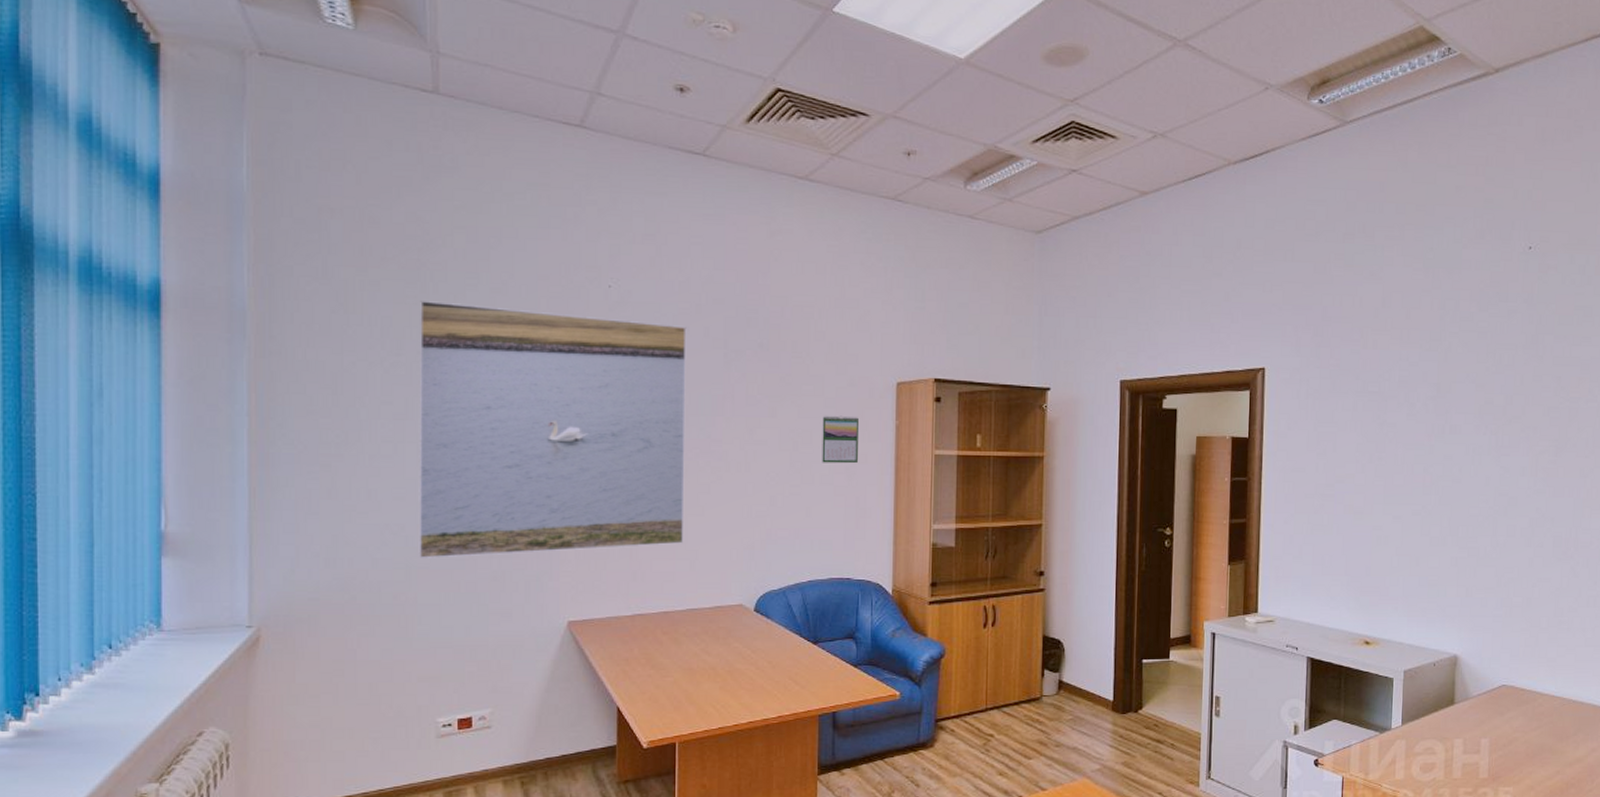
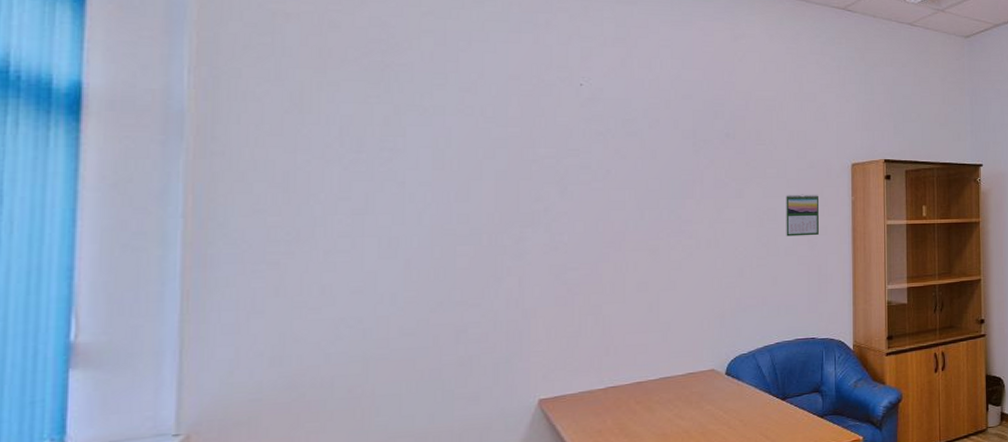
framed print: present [419,301,687,558] -> none [378,100,657,350]

